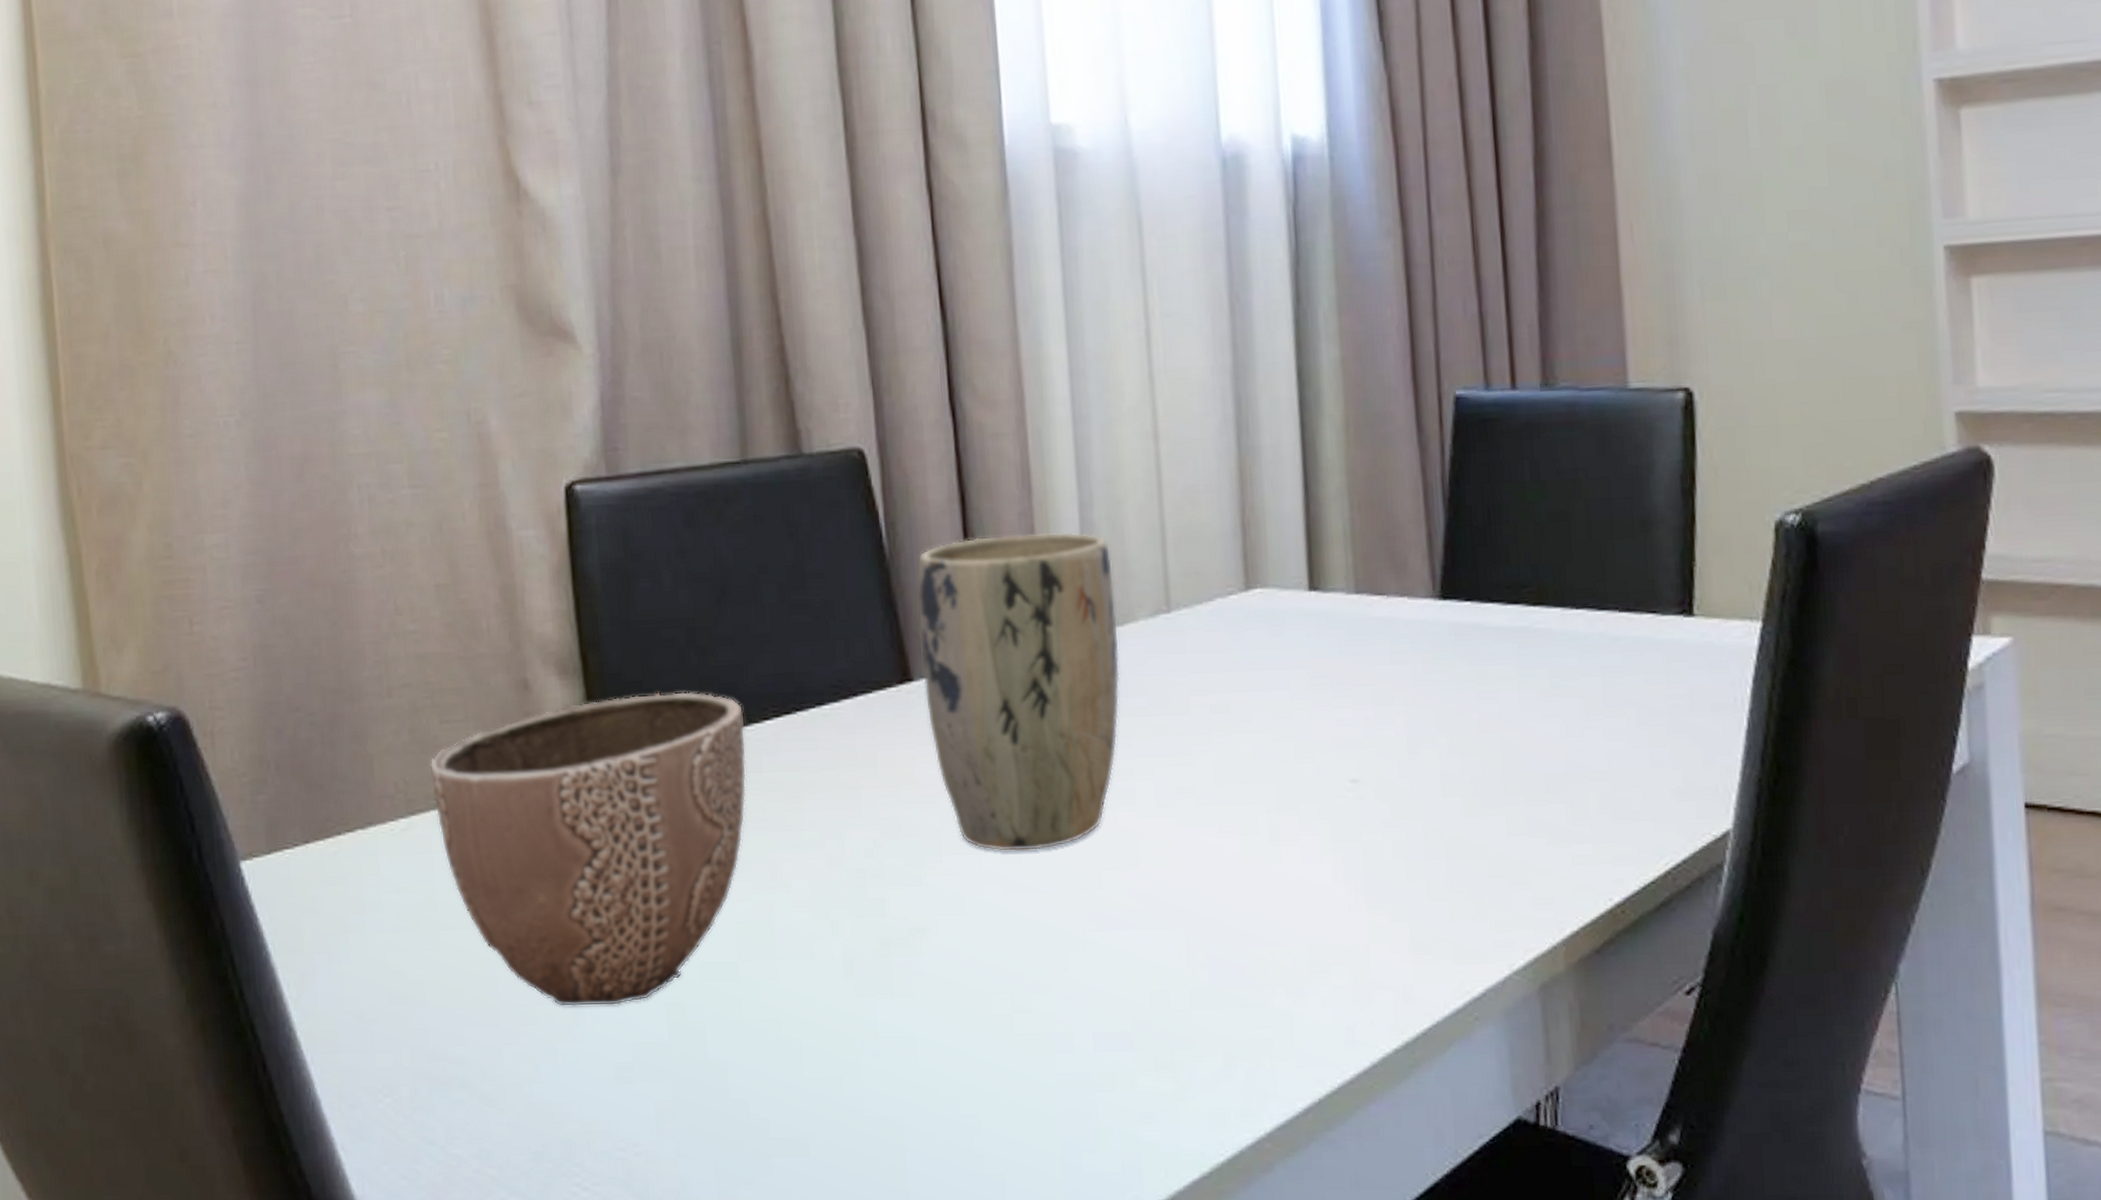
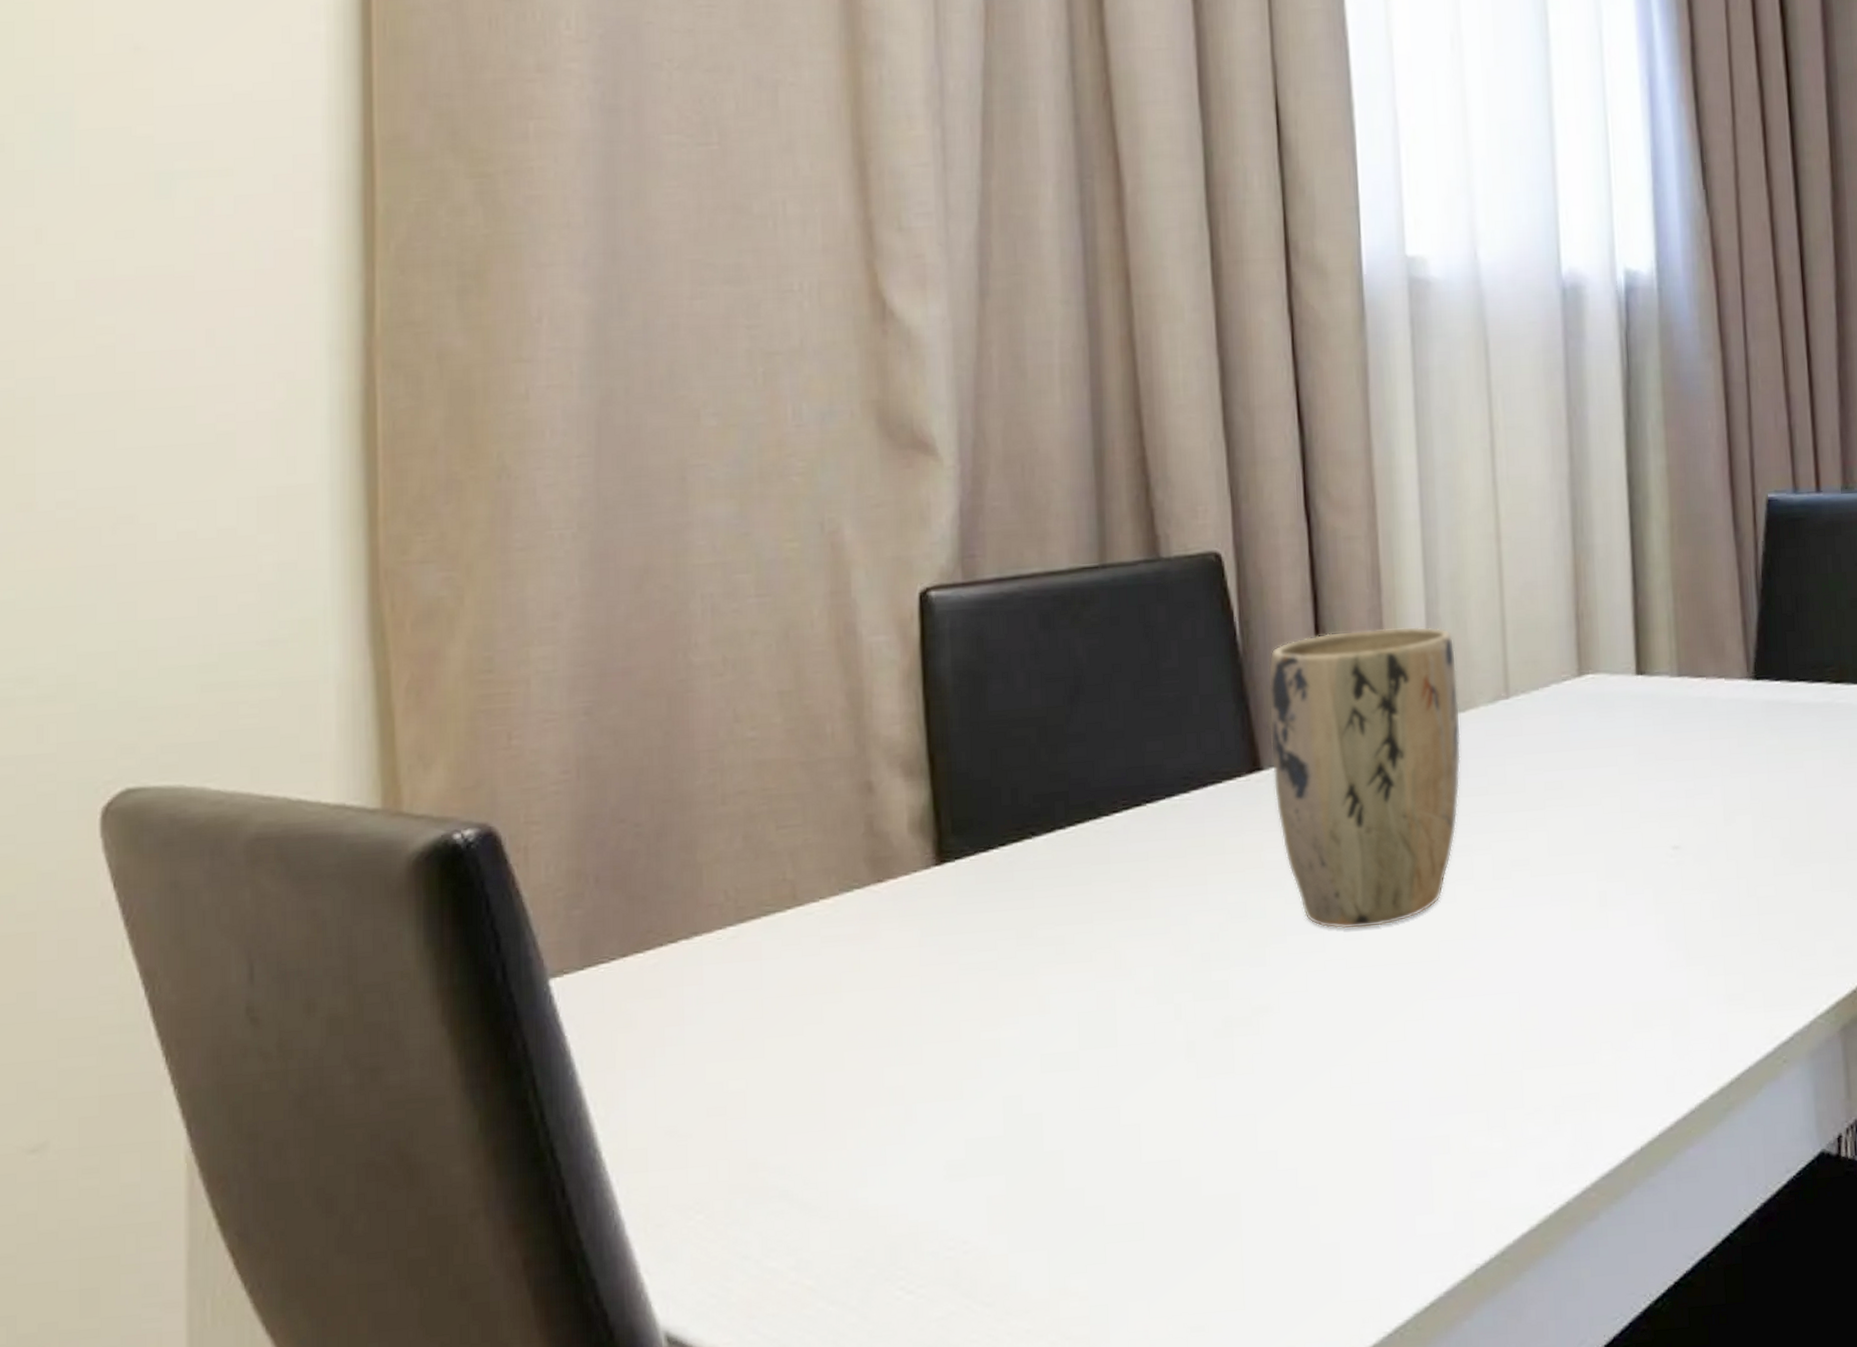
decorative bowl: present [429,691,747,1007] -> none [763,788,1095,1108]

